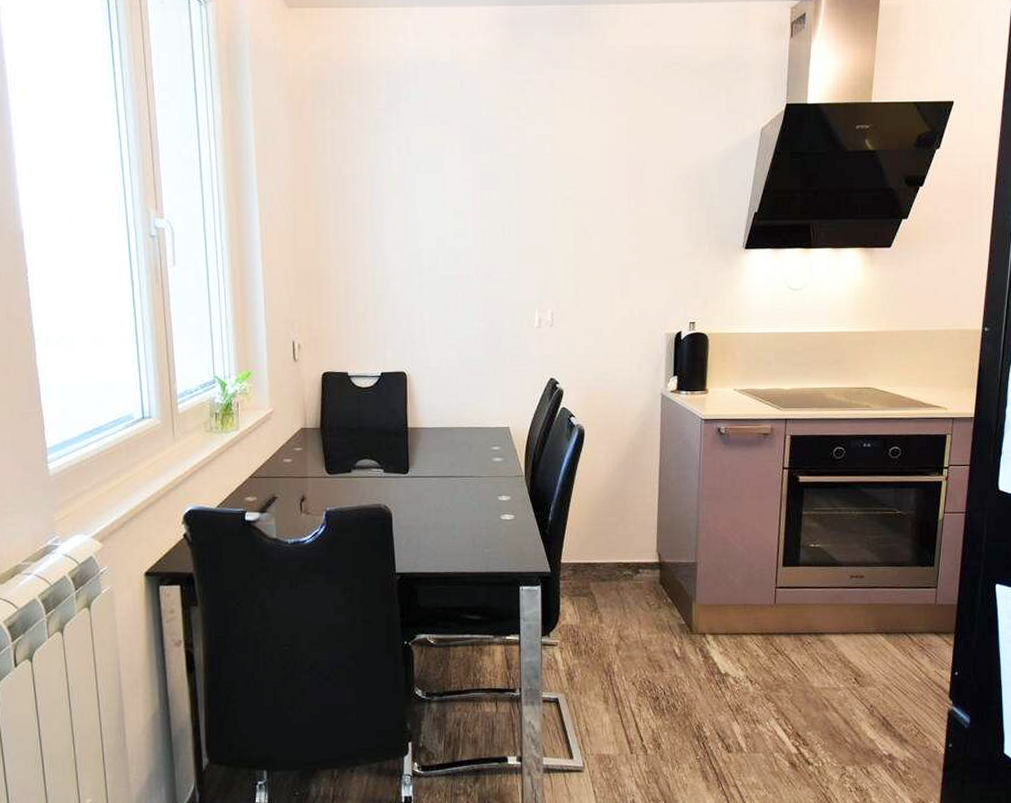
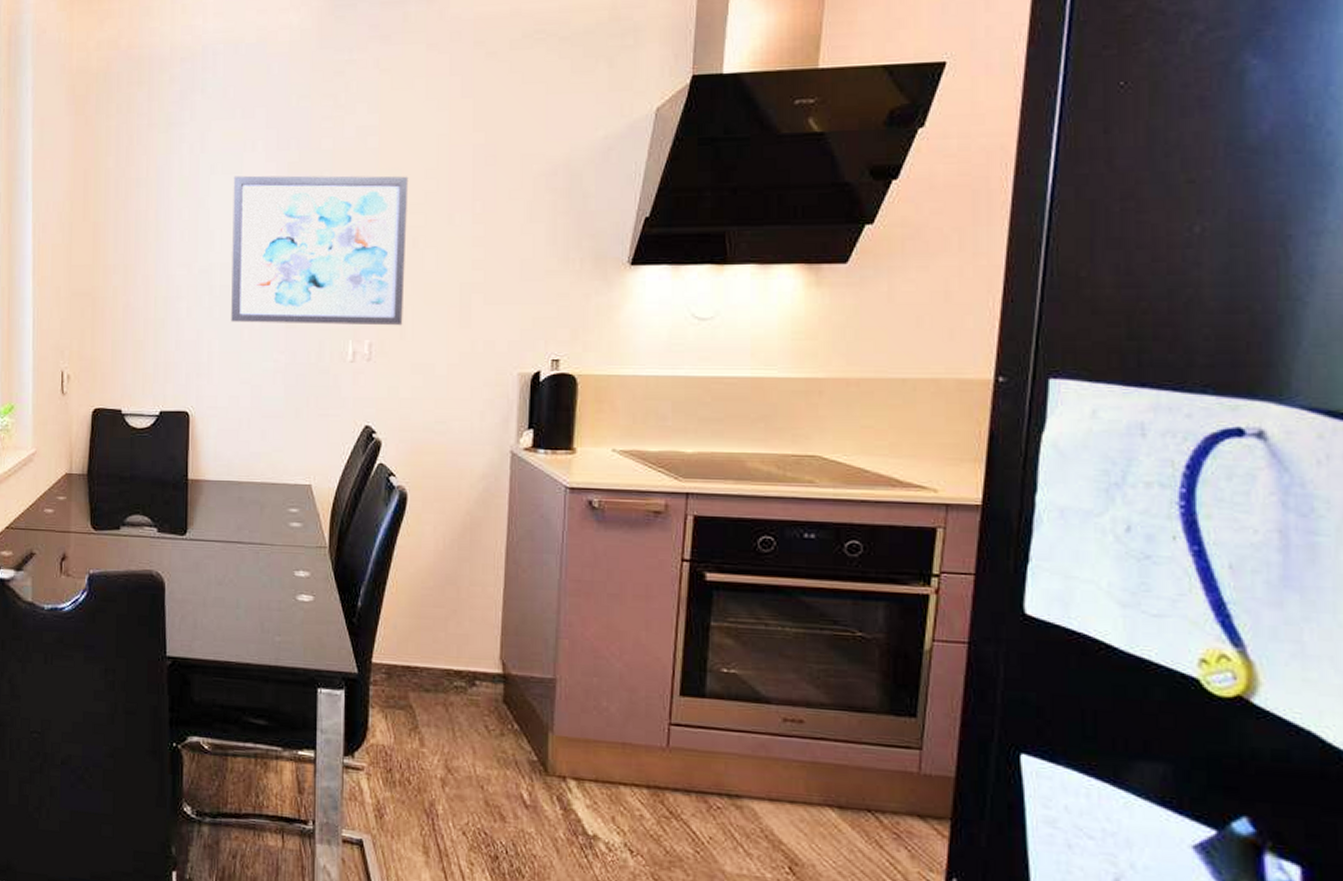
wall art: none [436,174,579,298] -> present [231,175,409,326]

